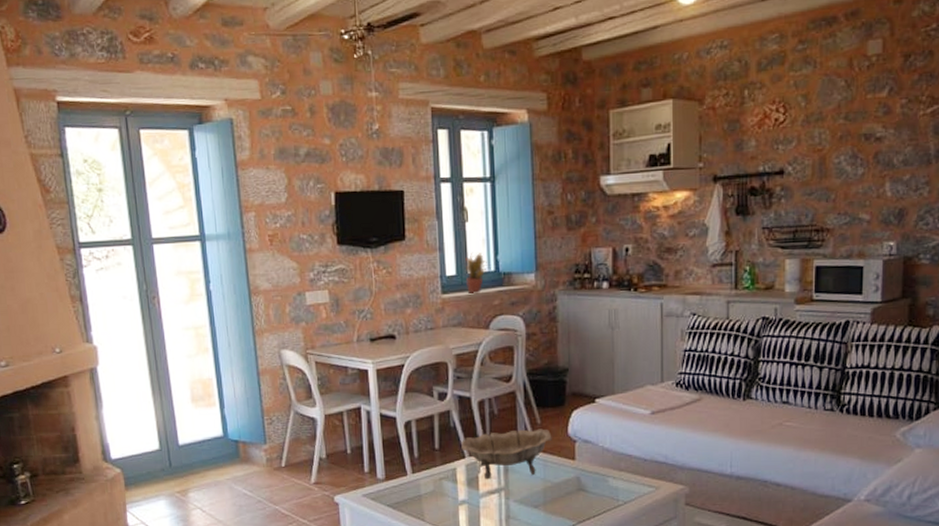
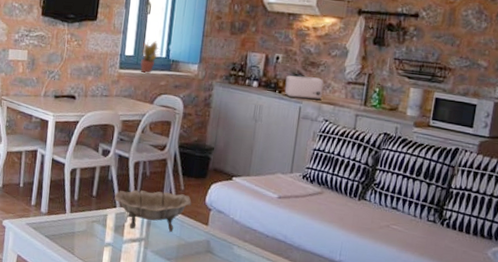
toaster: none [640,265,685,295] -> present [284,75,324,101]

